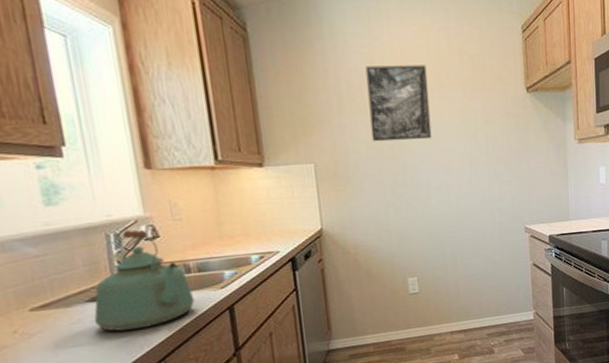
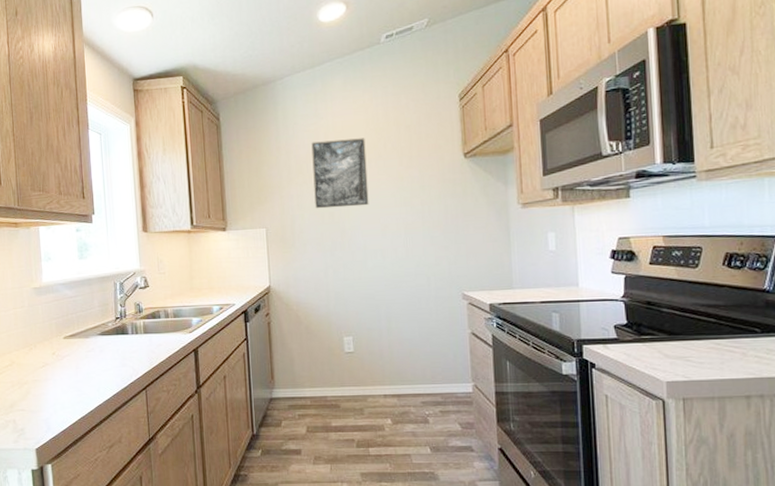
kettle: present [94,229,195,331] -> none [102,280,170,362]

